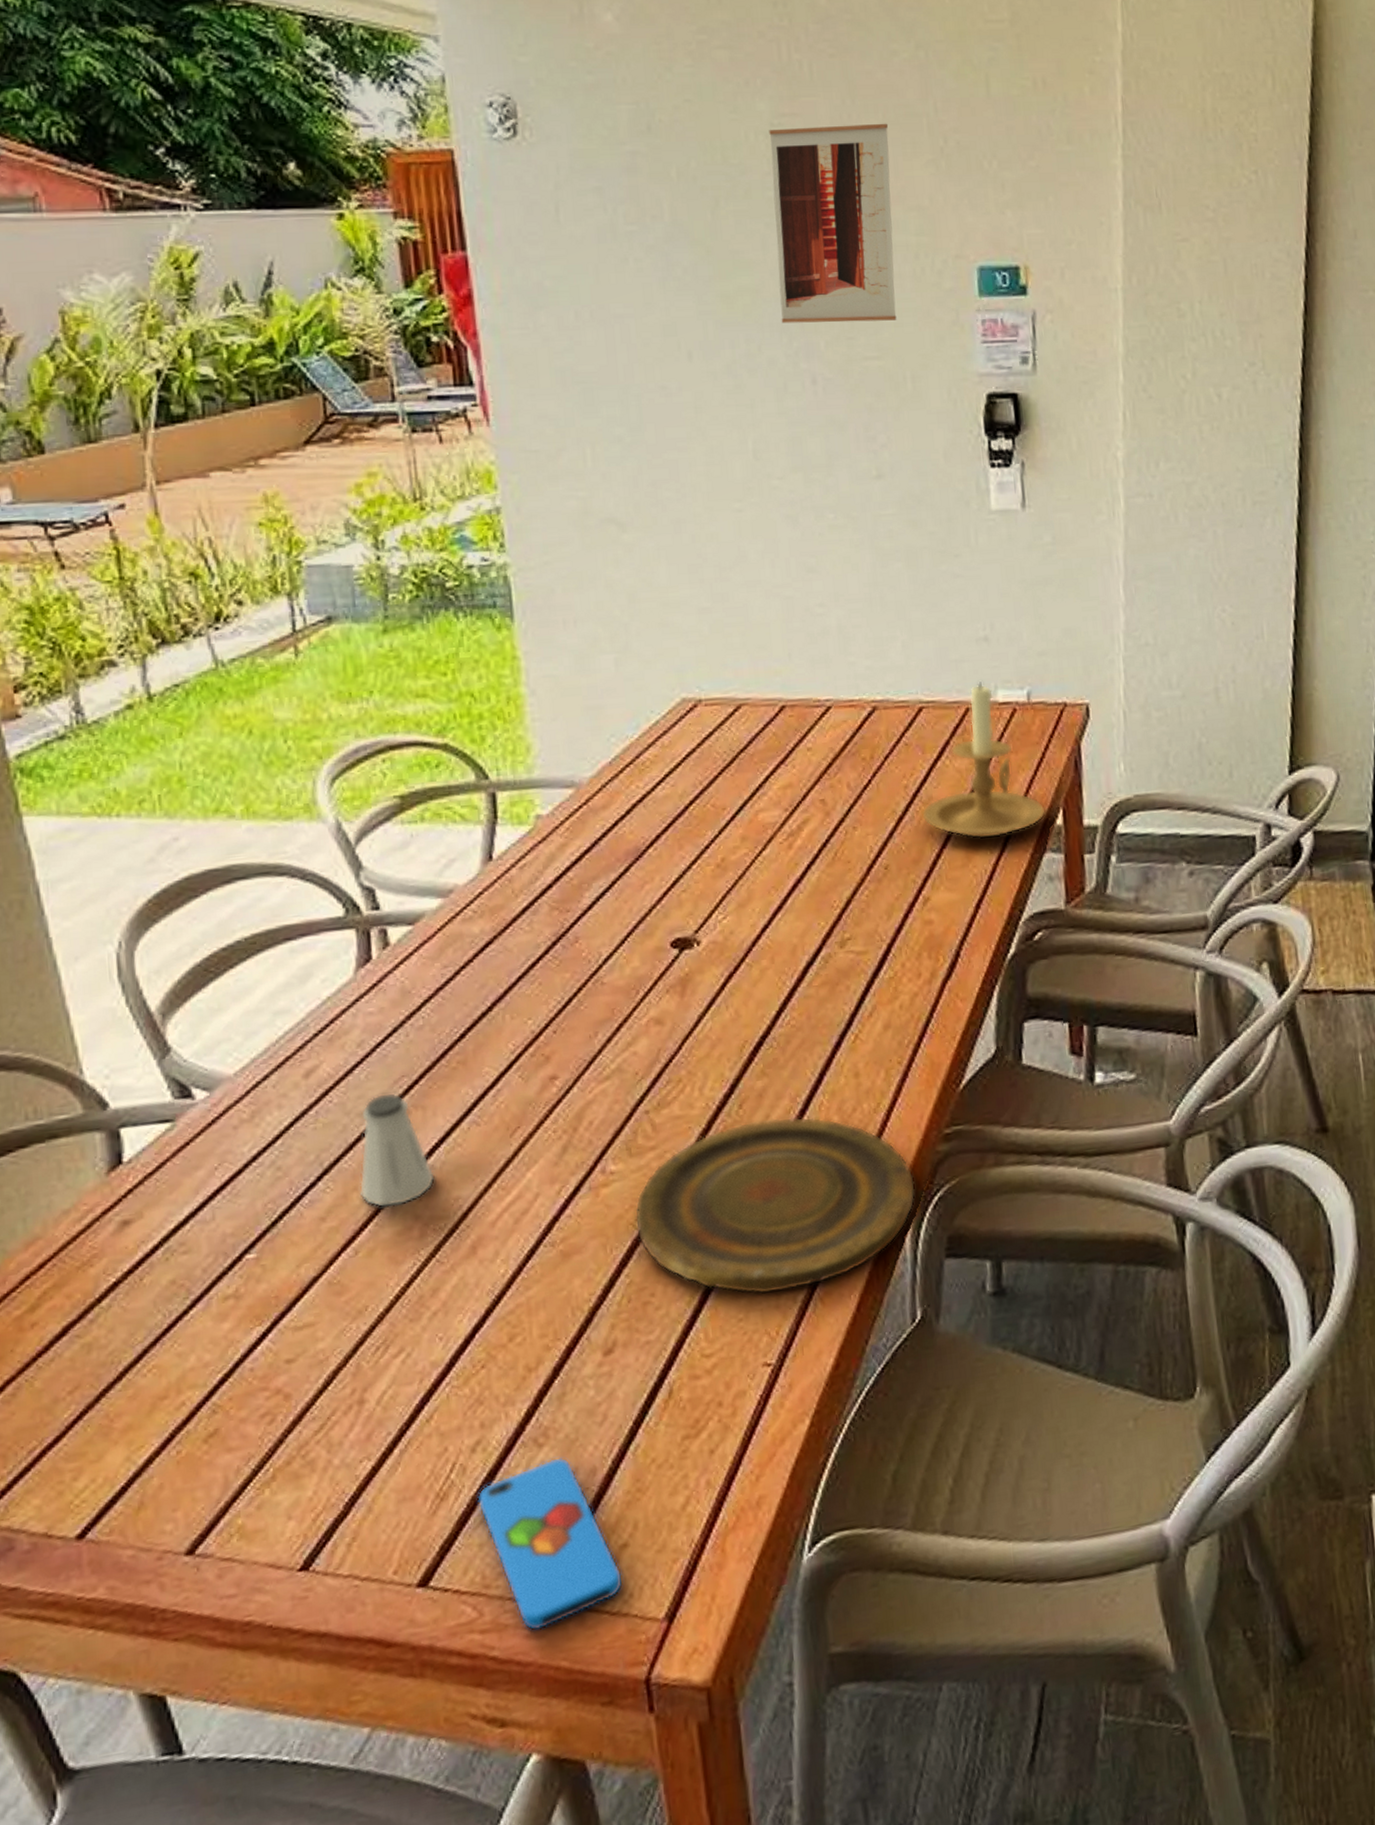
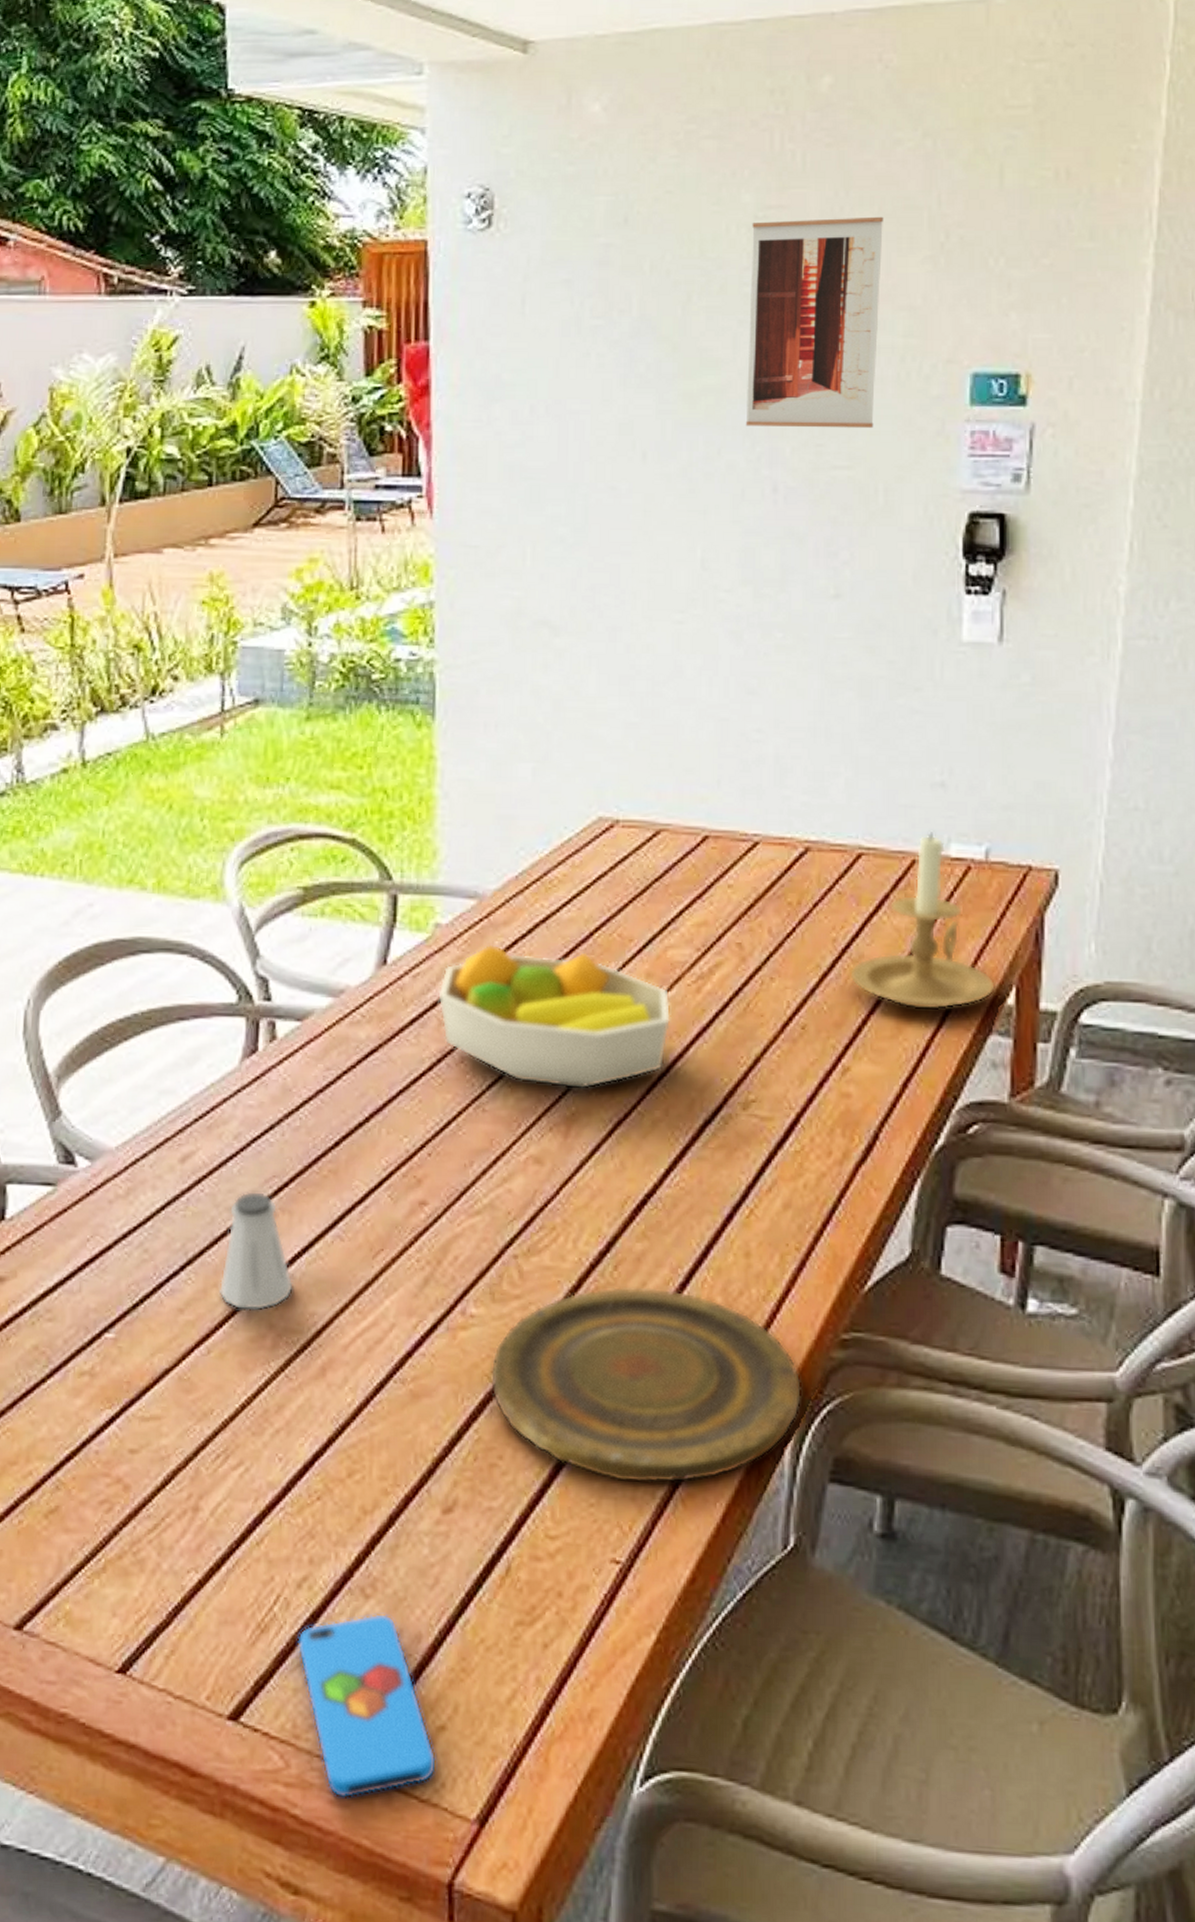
fruit bowl: none [546,825,768,952] -> present [438,944,671,1089]

